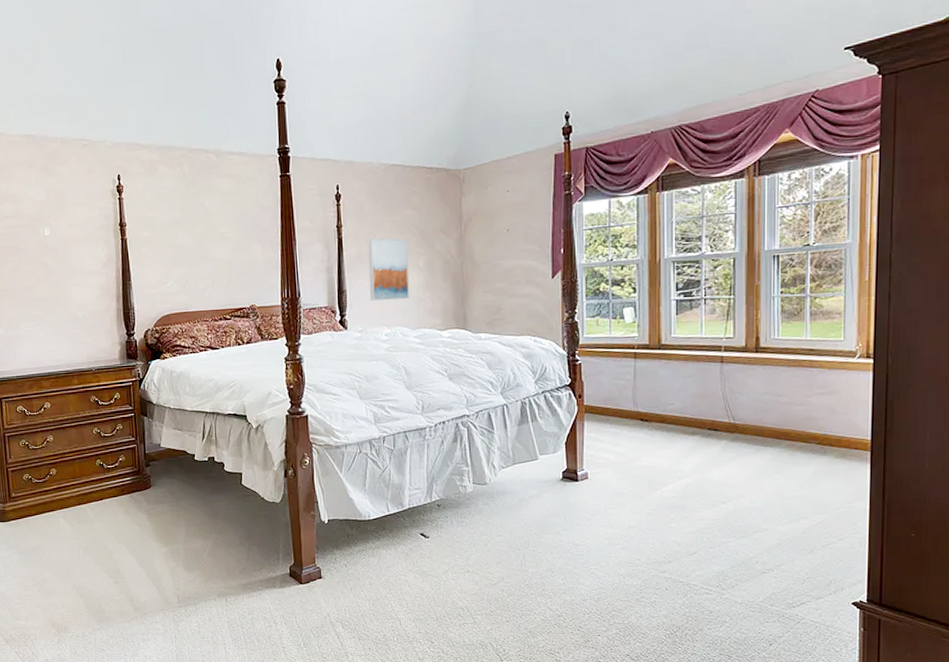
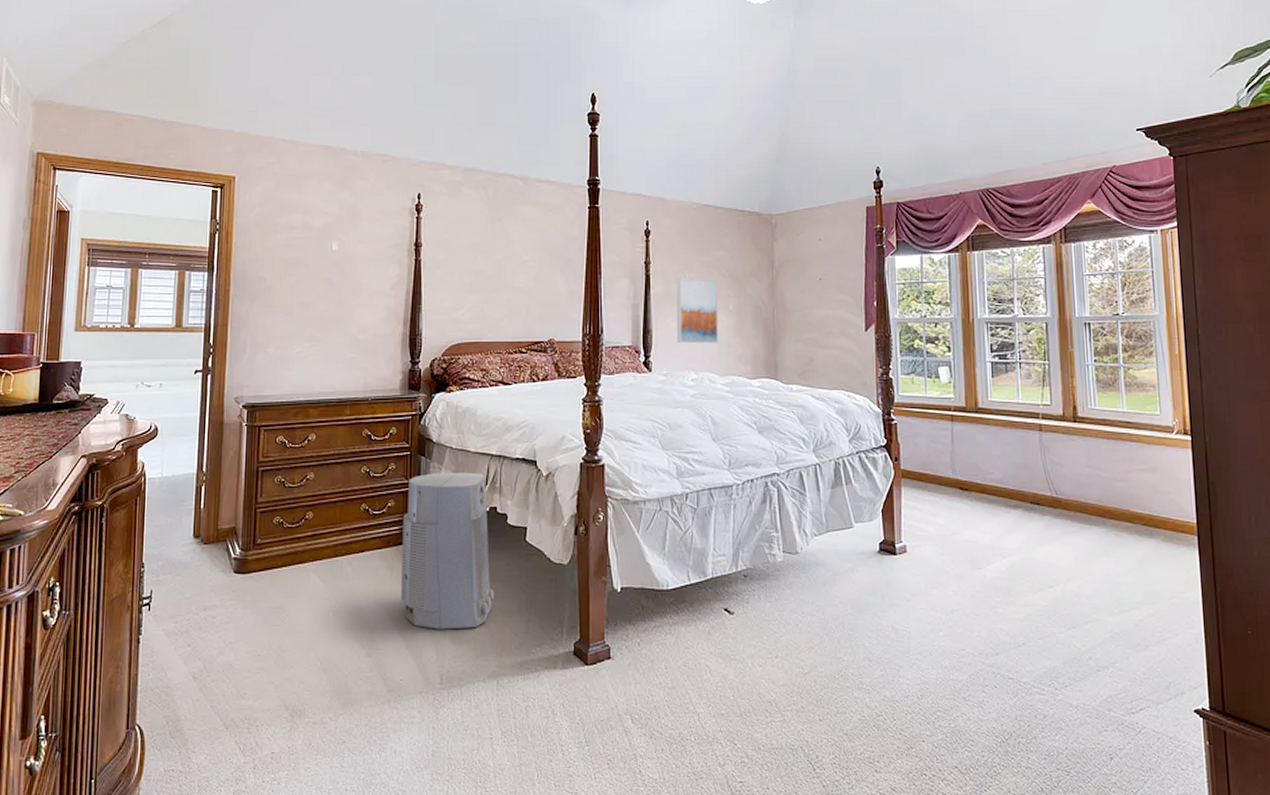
air purifier: none [133,428,217,560] -> present [401,472,494,630]

